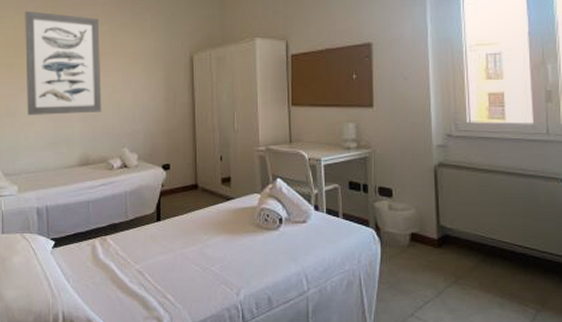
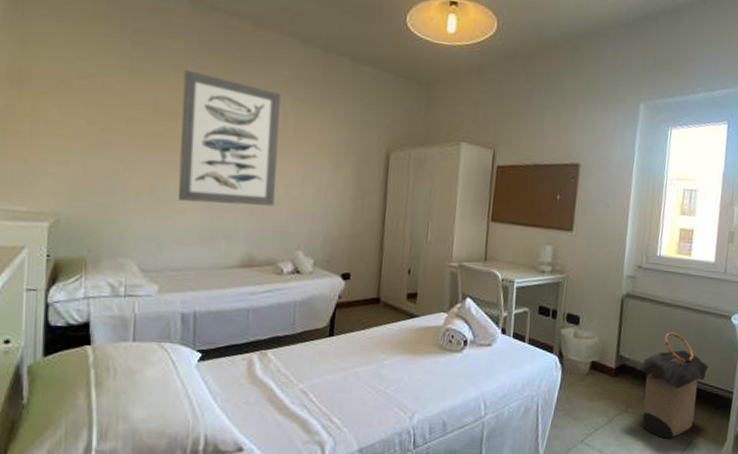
laundry hamper: none [461,199,544,312] -> present [636,332,709,439]

